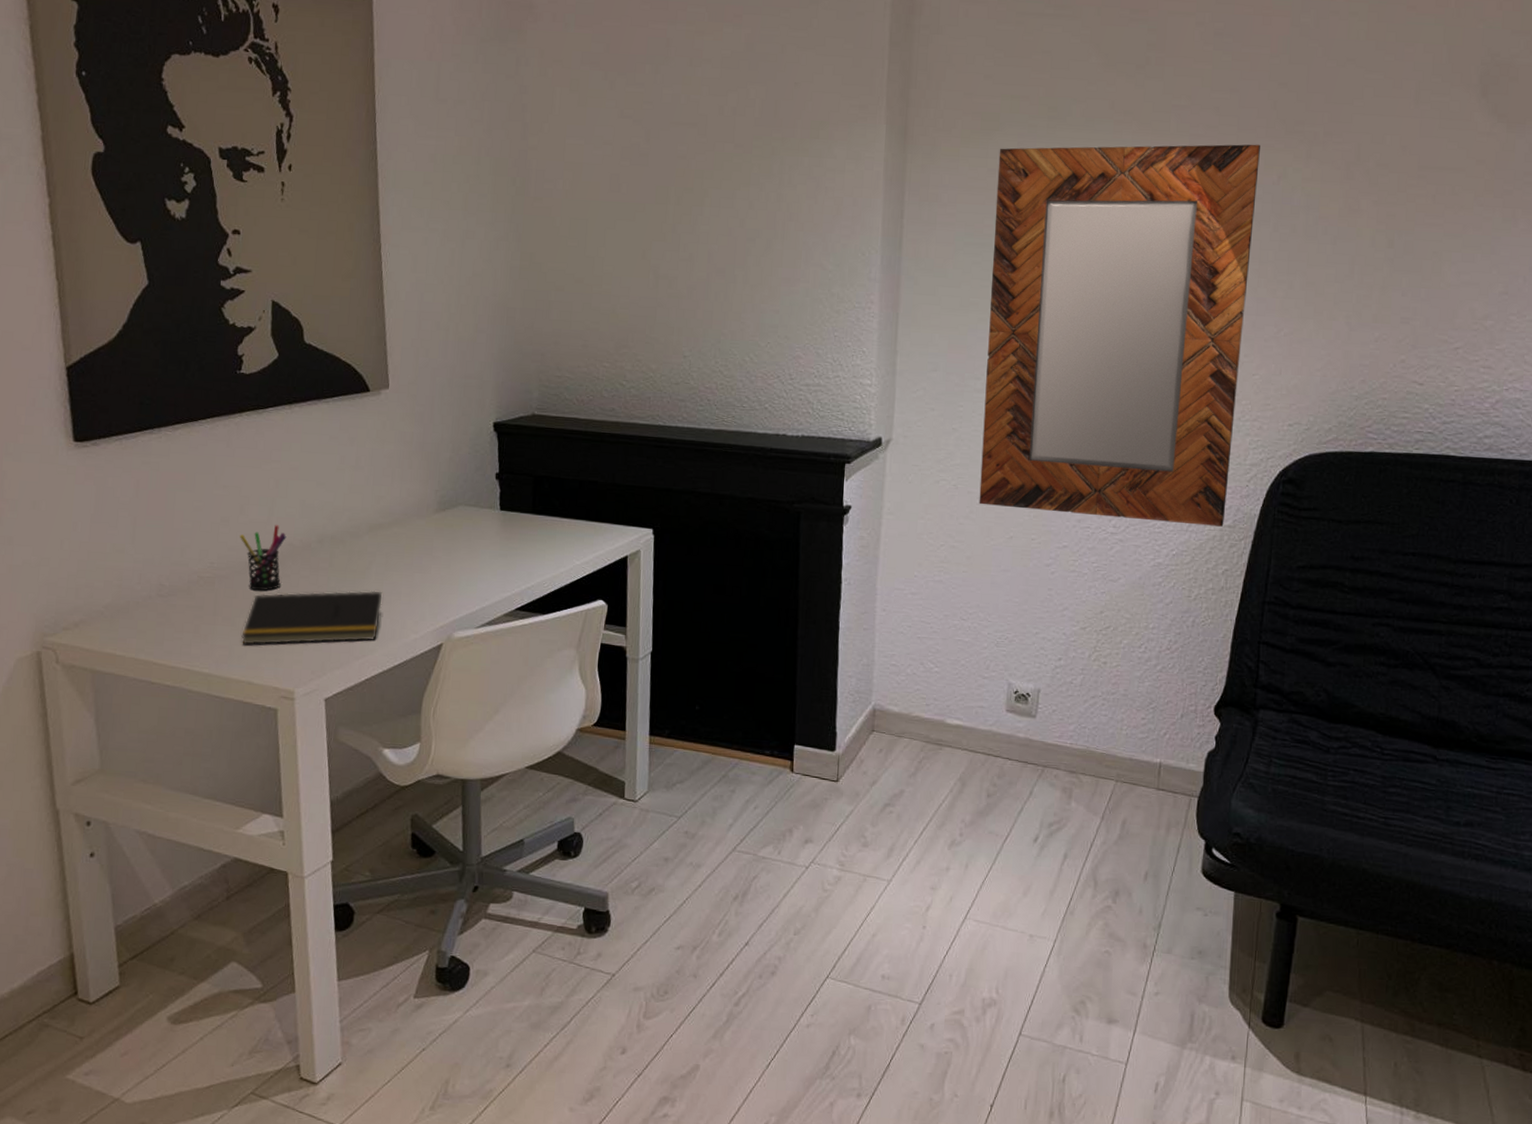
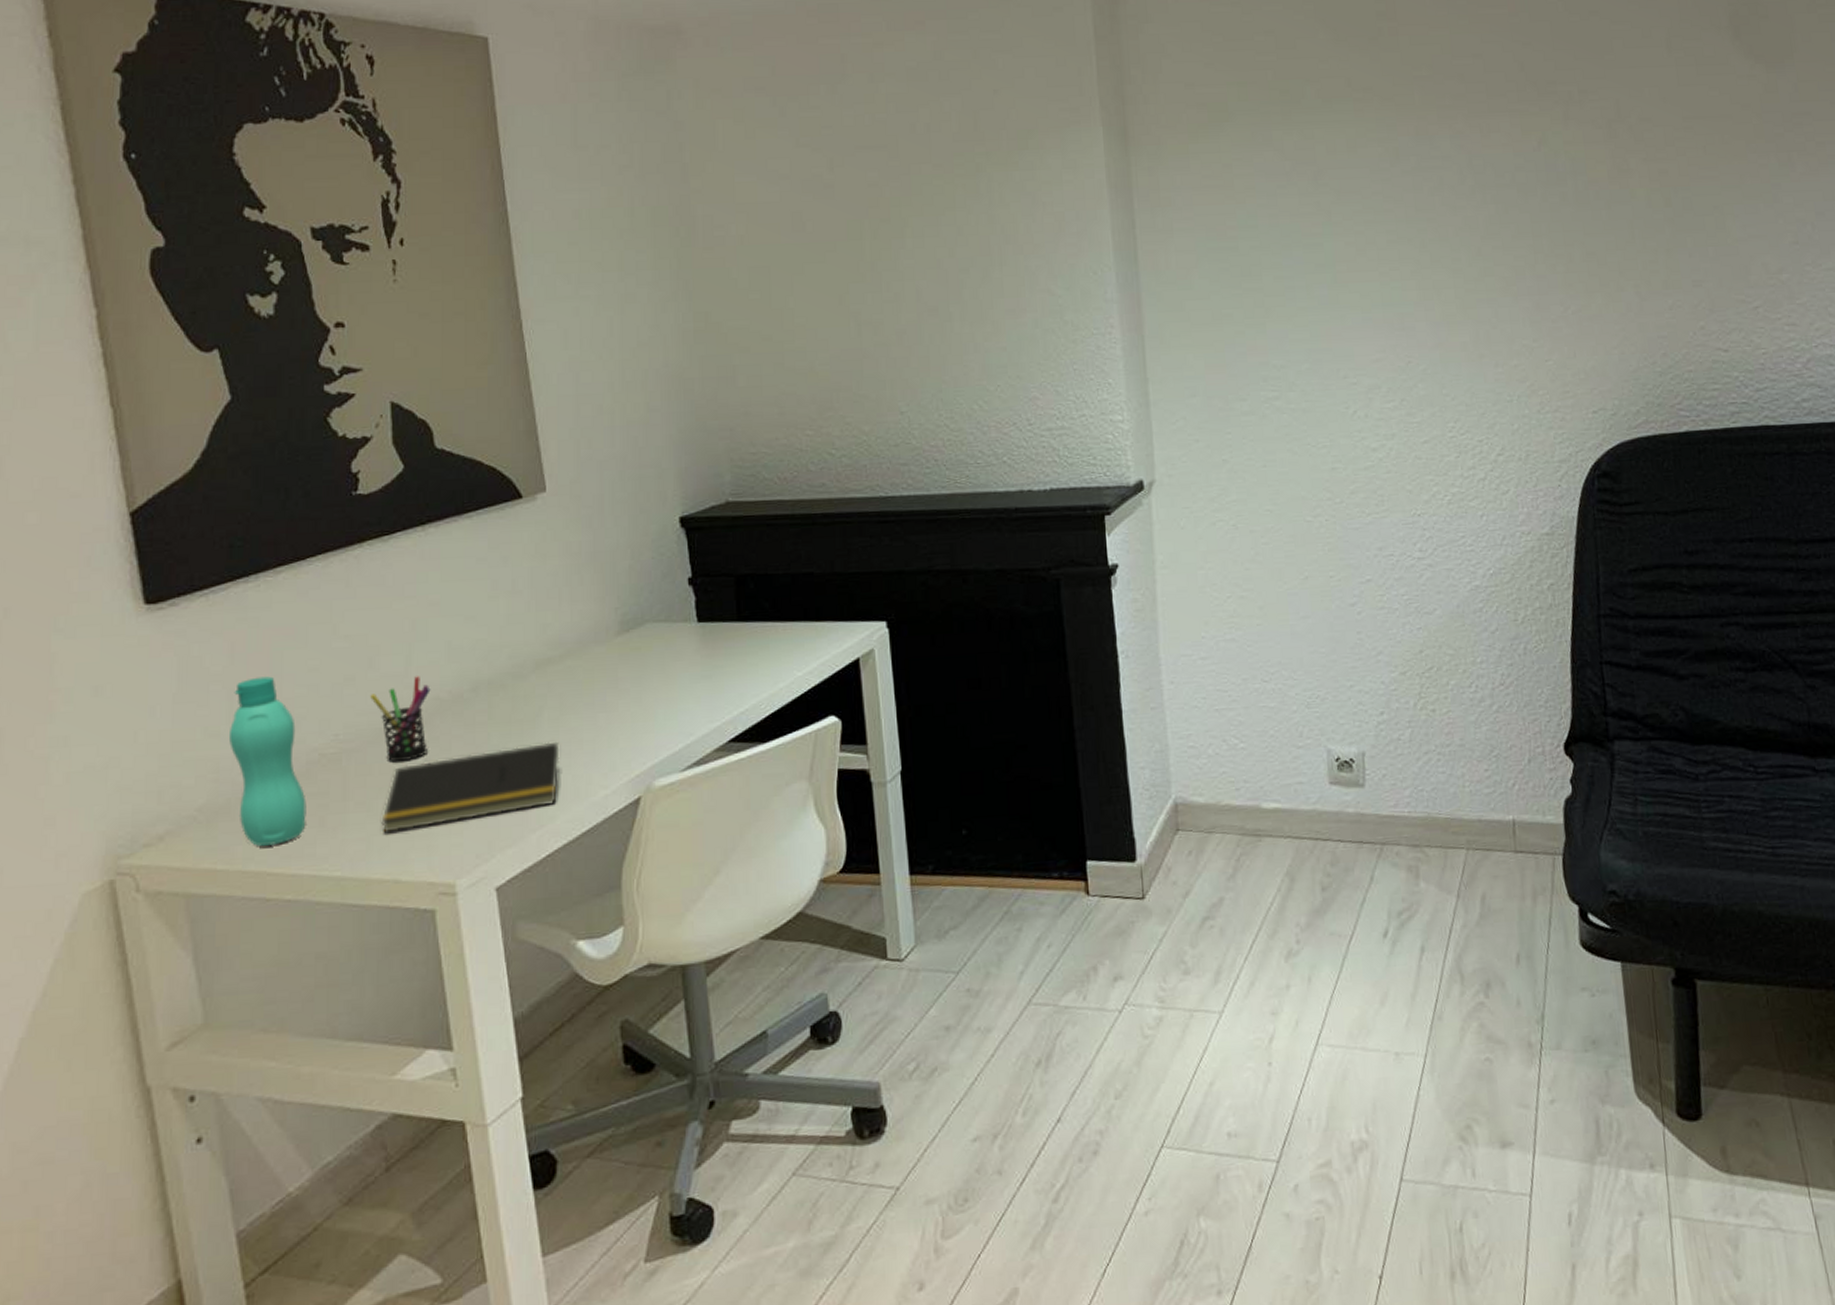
bottle: none [130,510,186,642] -> present [228,676,307,846]
home mirror: present [979,144,1260,527] -> none [1232,110,1541,544]

